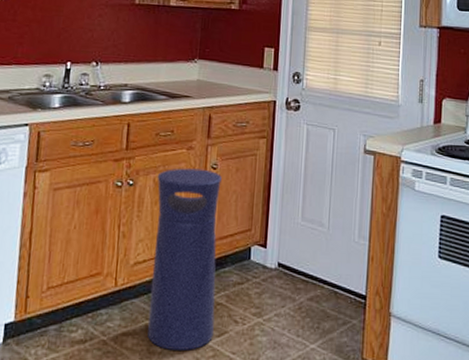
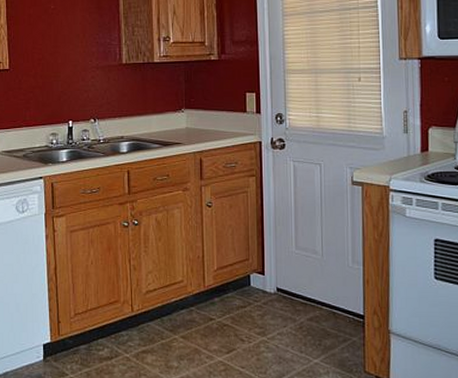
trash can: present [147,168,222,350] -> none [158,207,223,365]

